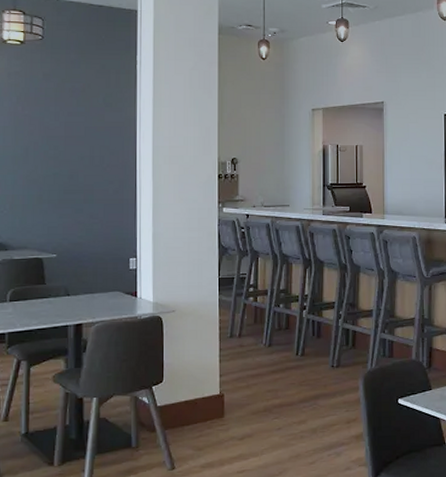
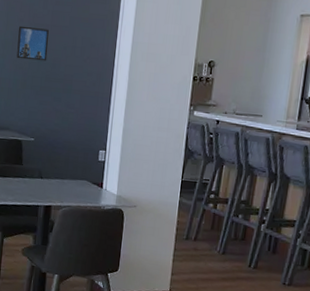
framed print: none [28,139,64,174] -> present [16,25,49,61]

